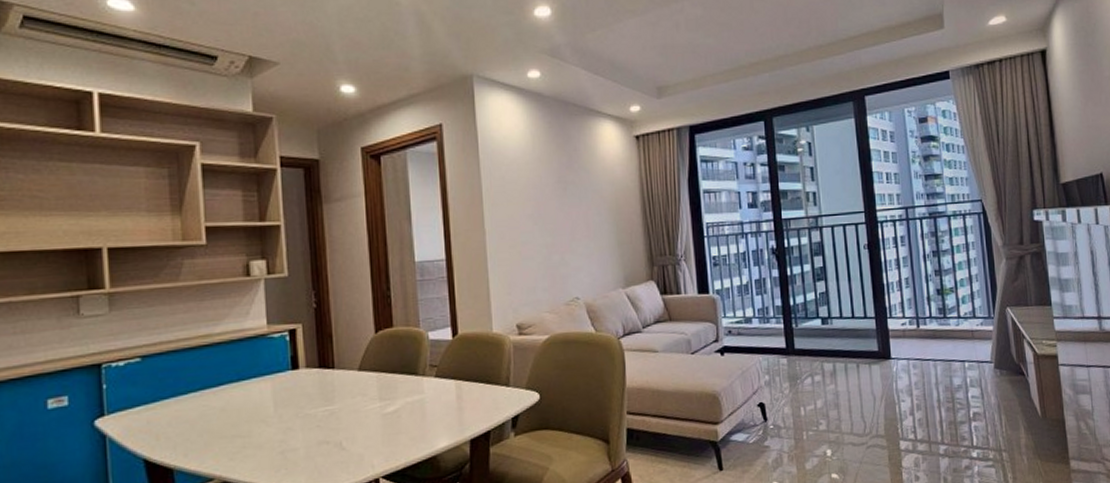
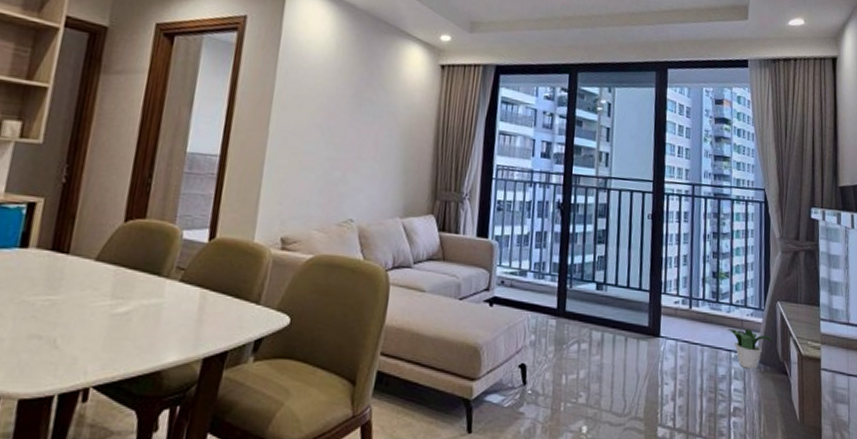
potted plant: none [958,338,1007,376] -> present [727,329,773,369]

